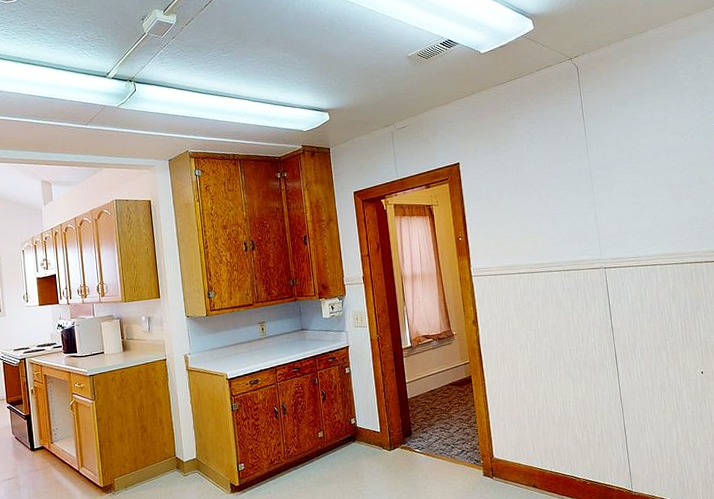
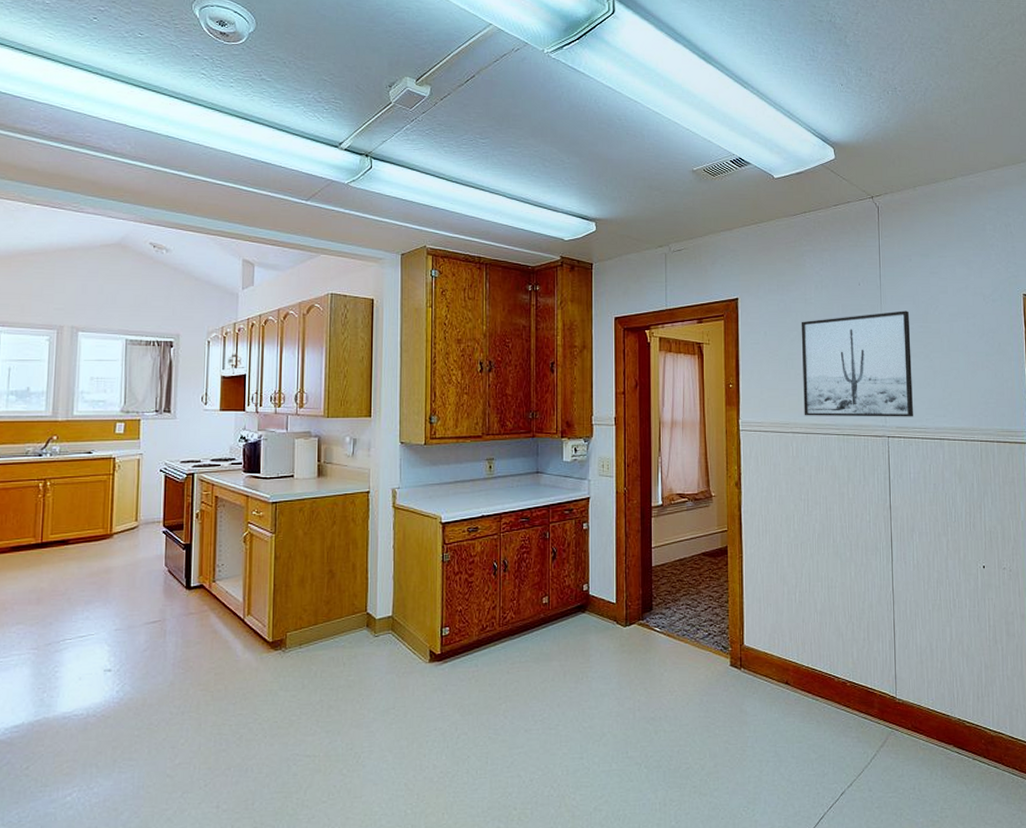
wall art: none [517,155,626,258] -> present [801,311,913,417]

